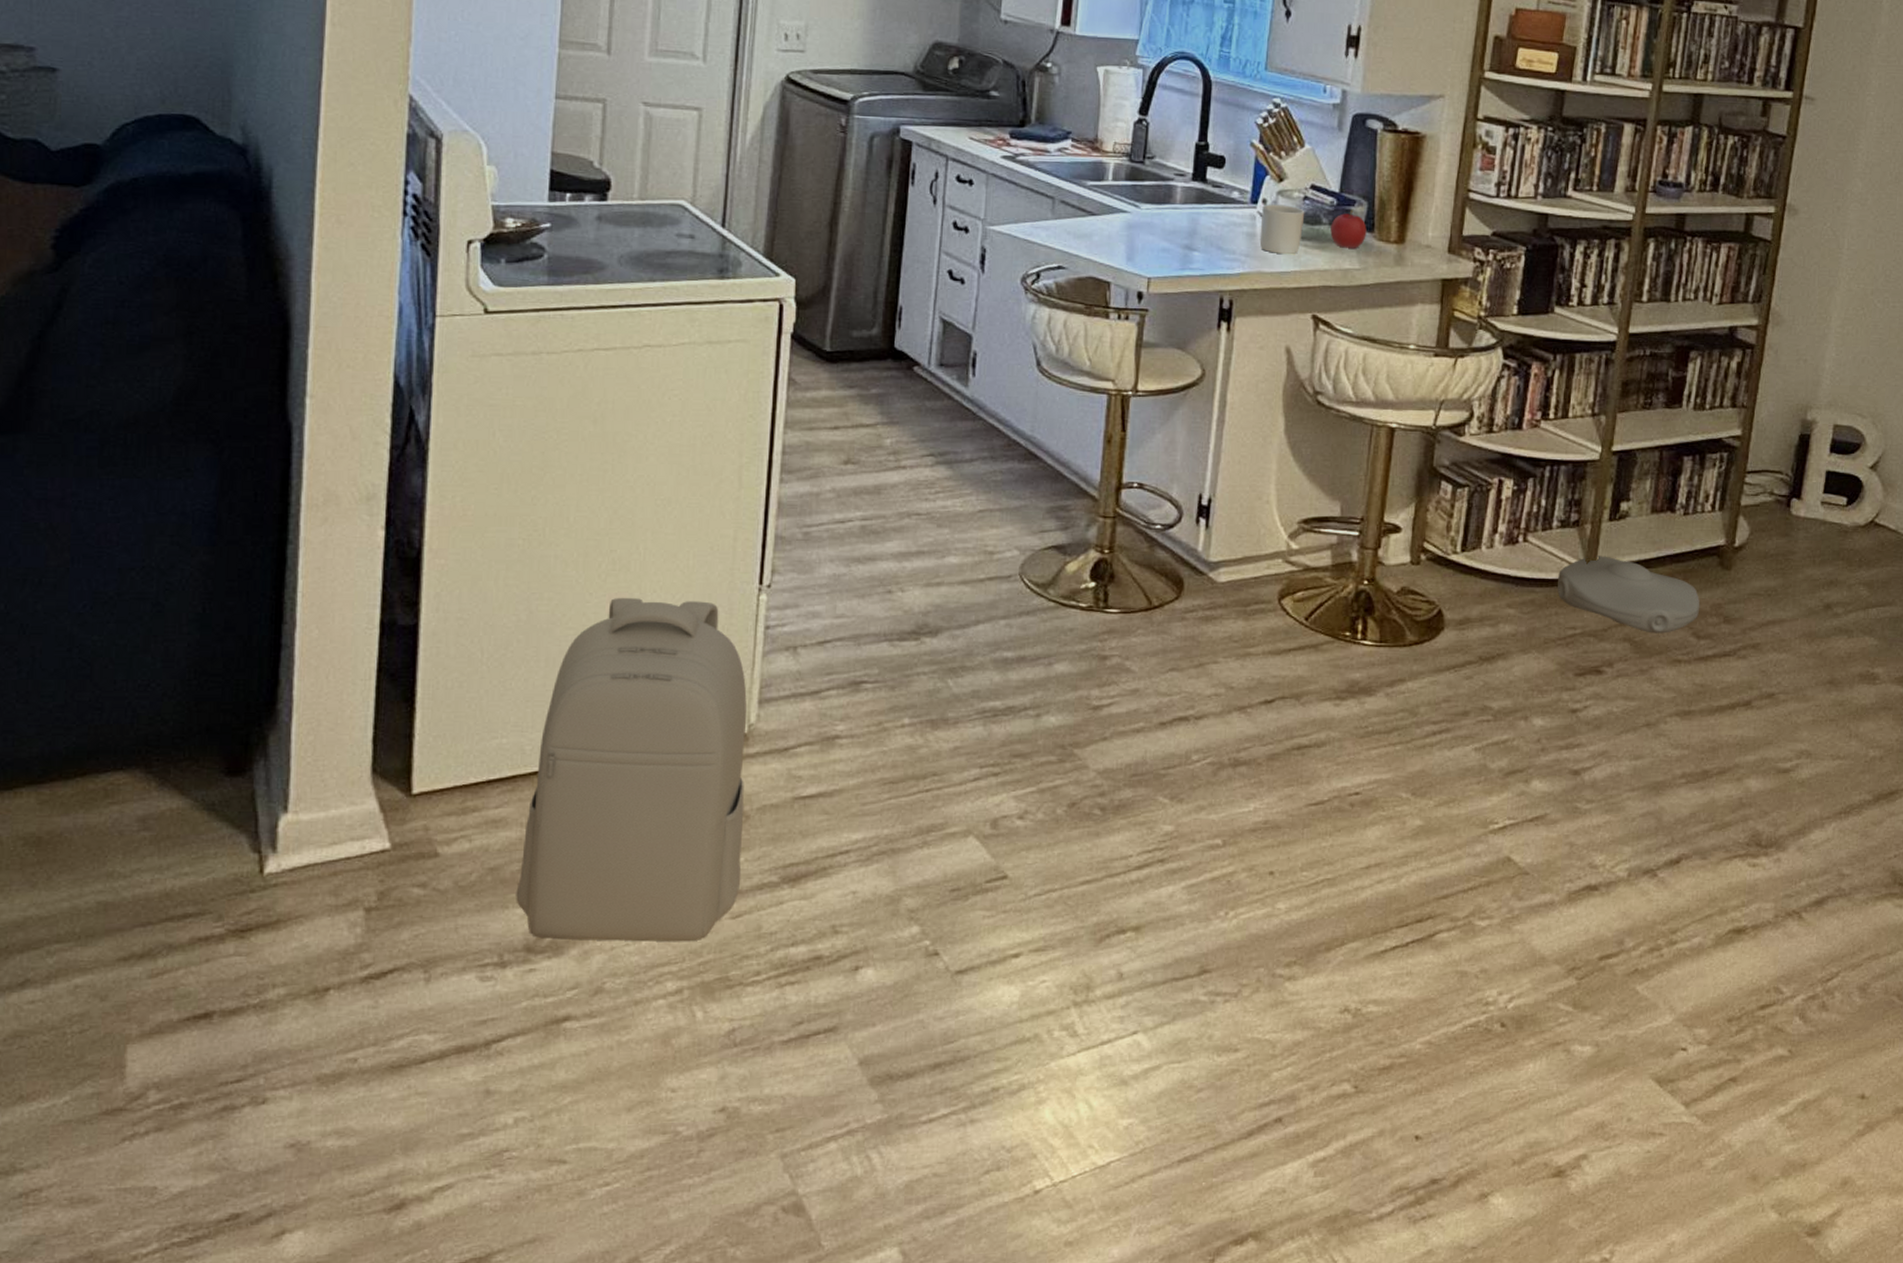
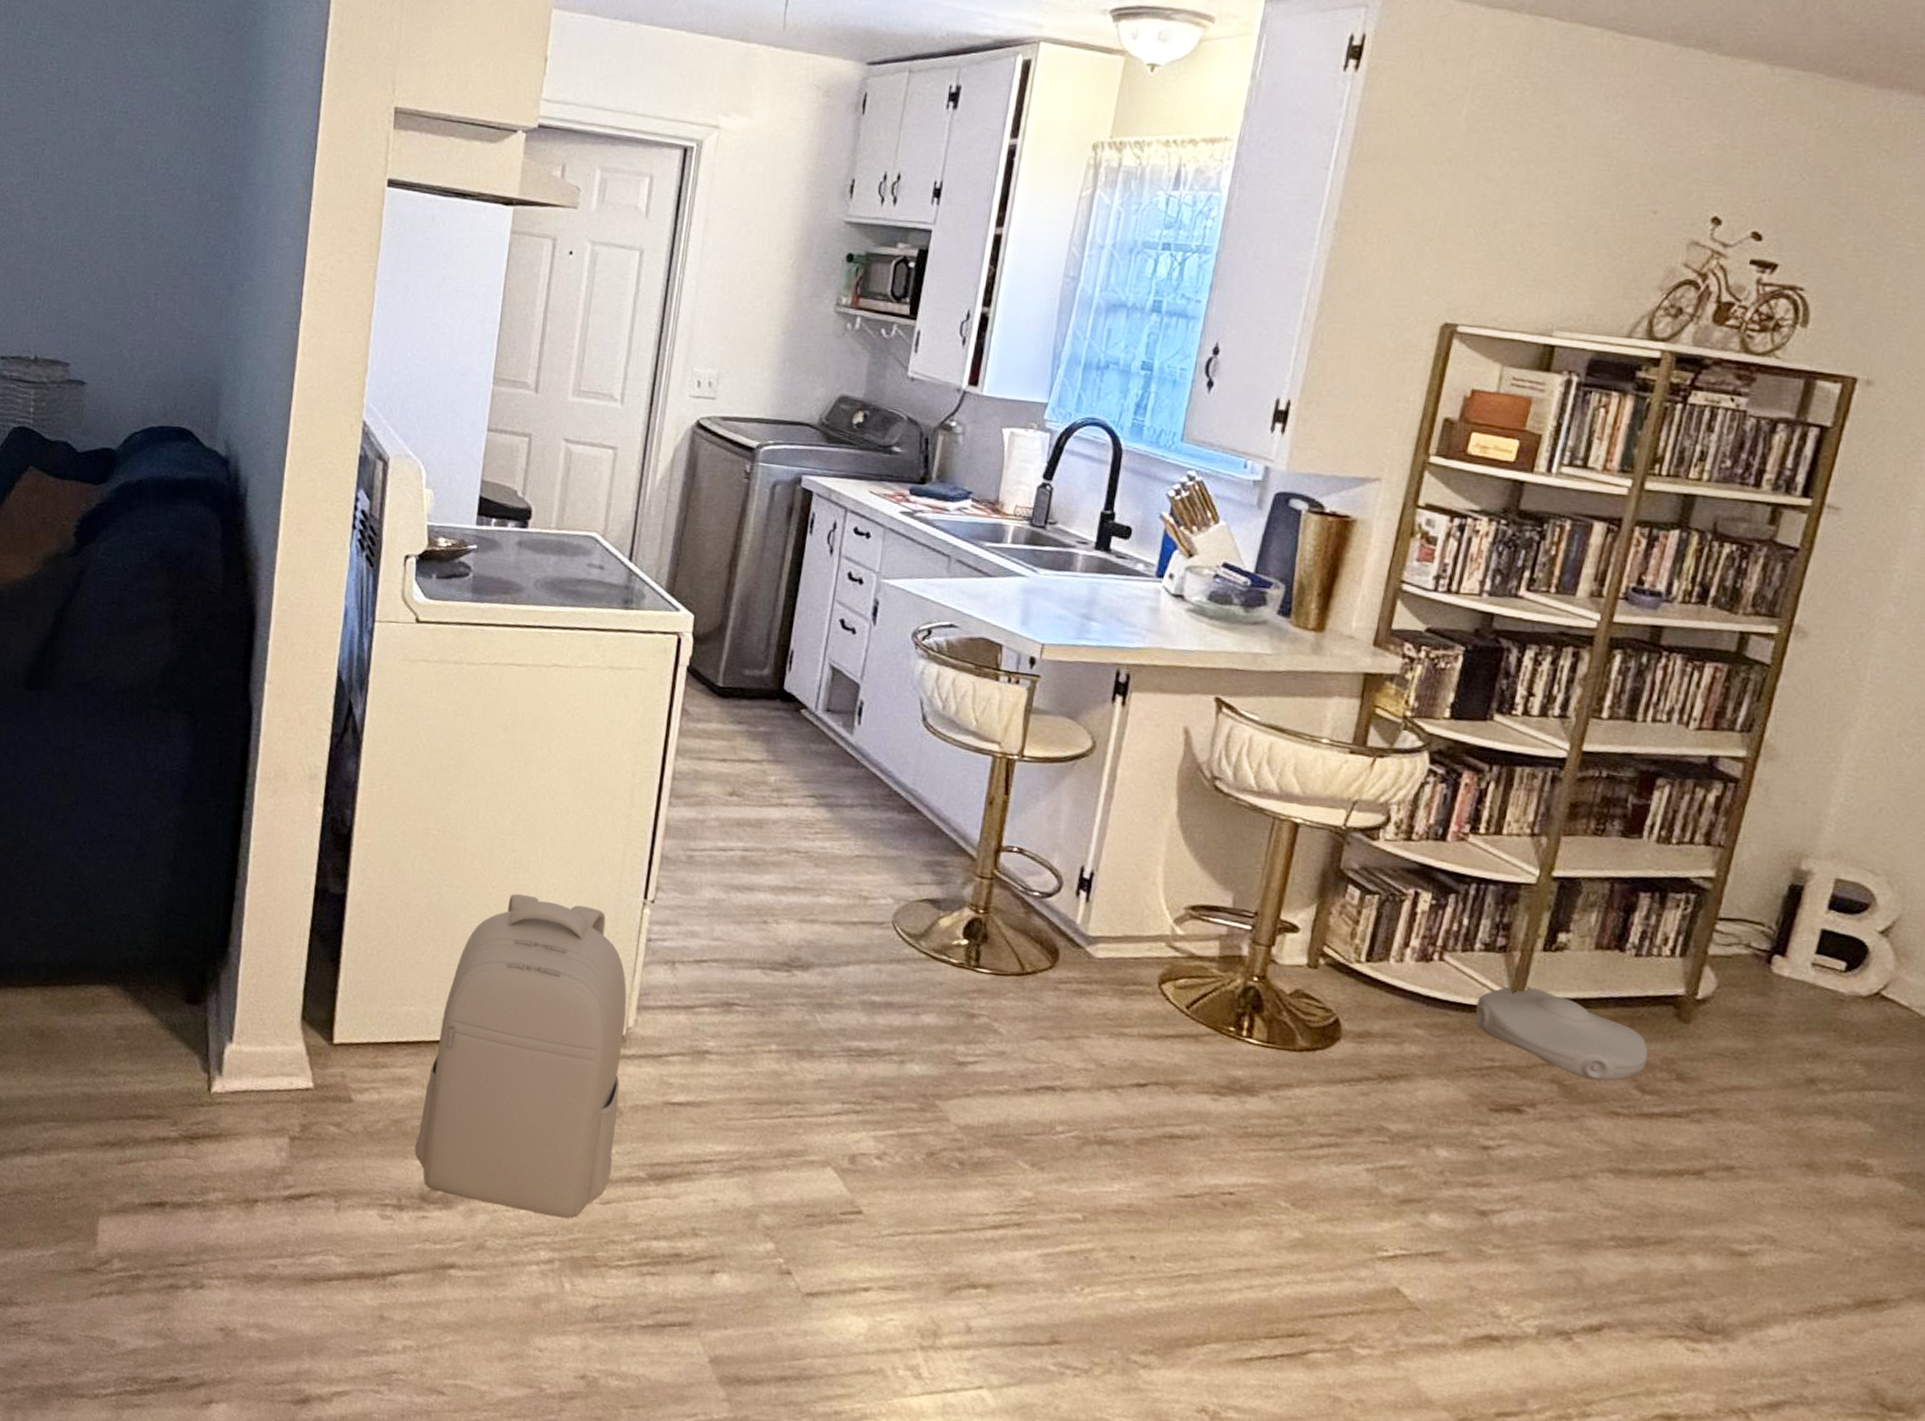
mug: present [1259,204,1305,255] -> none [1163,579,1215,633]
fruit: present [1330,210,1367,248] -> none [1241,592,1283,633]

